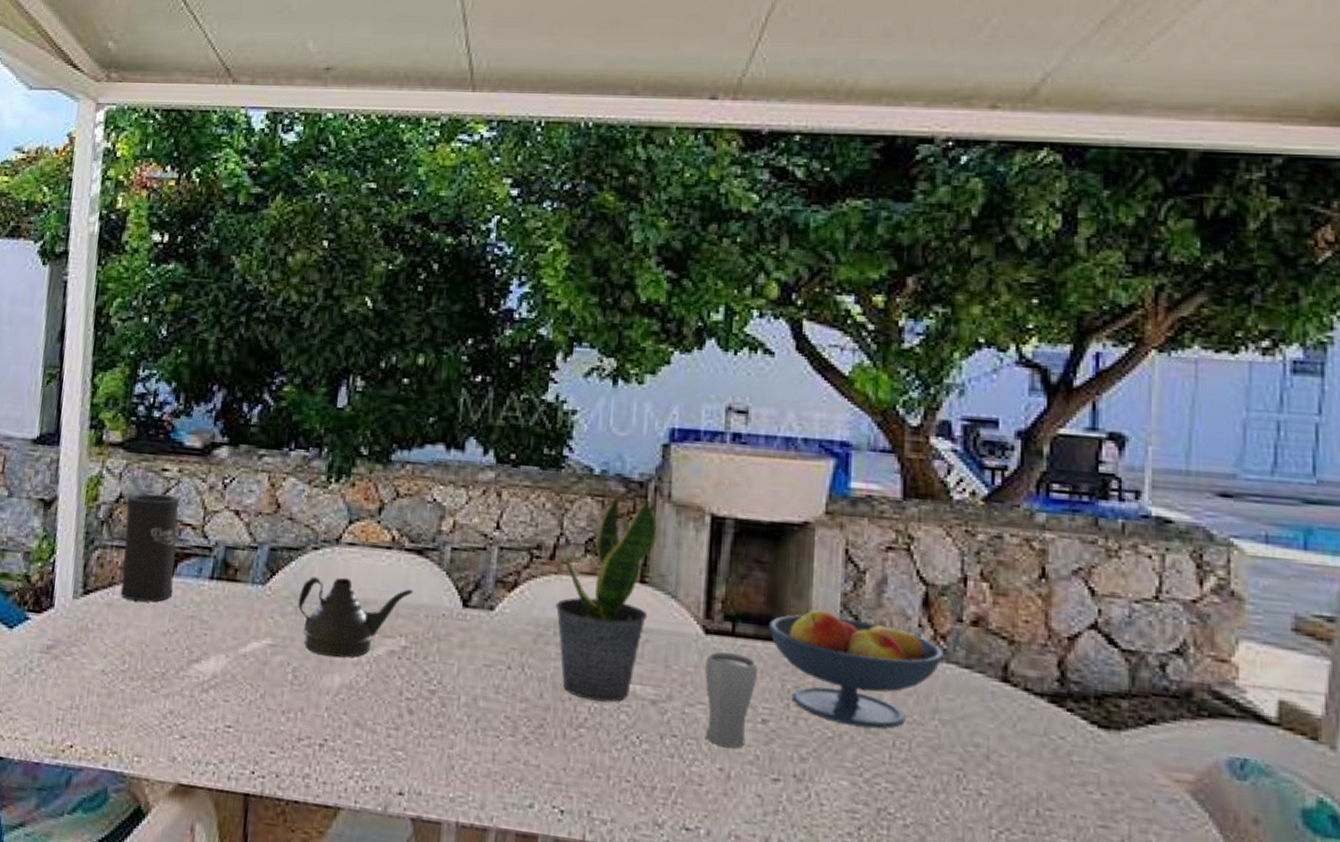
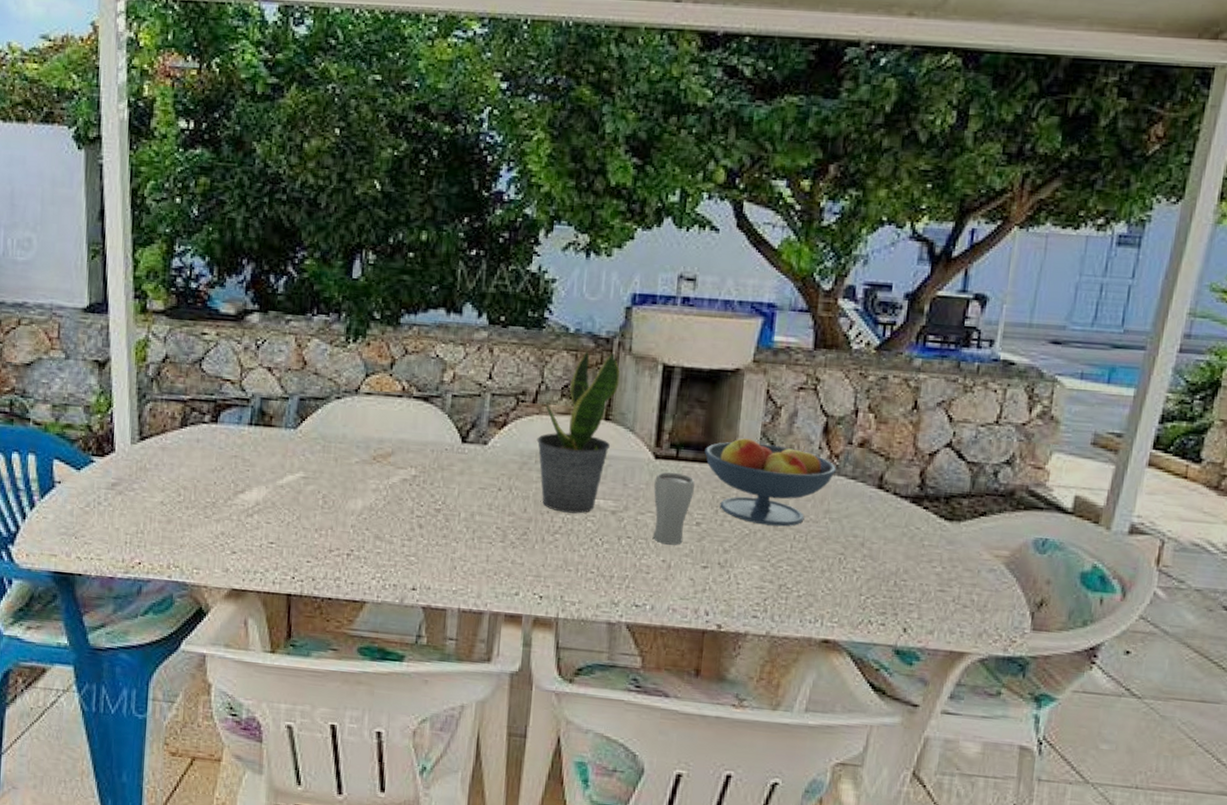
speaker: present [120,493,180,602] -> none [172,354,219,445]
teapot: present [297,577,414,658] -> none [324,421,421,486]

